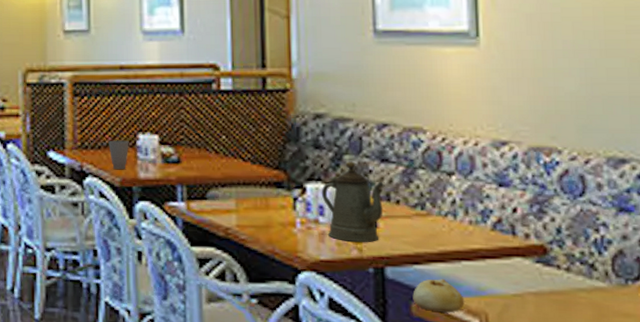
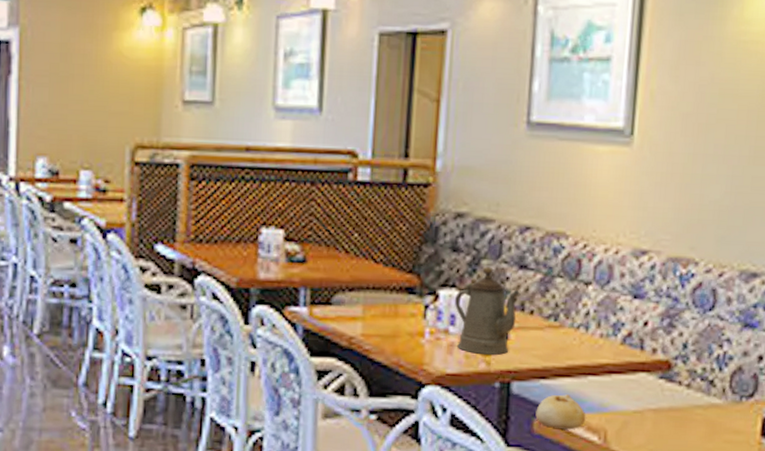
cup: present [108,140,129,170] -> none [226,234,250,269]

